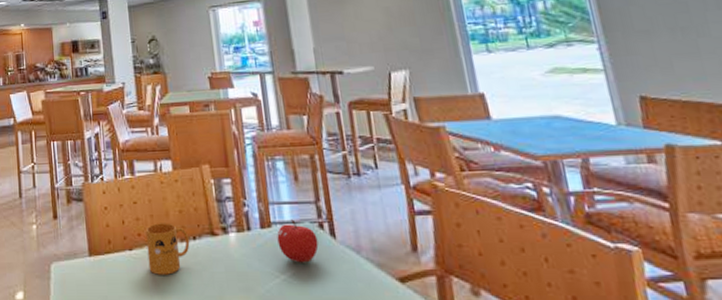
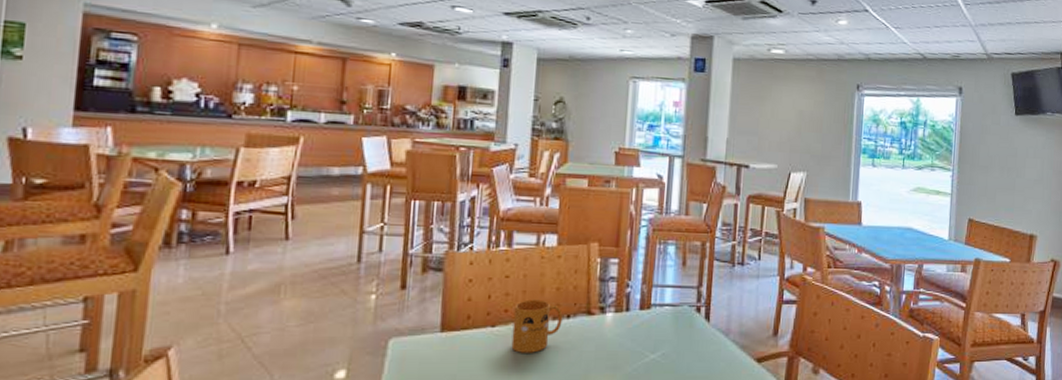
fruit: present [277,219,319,263] -> none [654,302,693,344]

